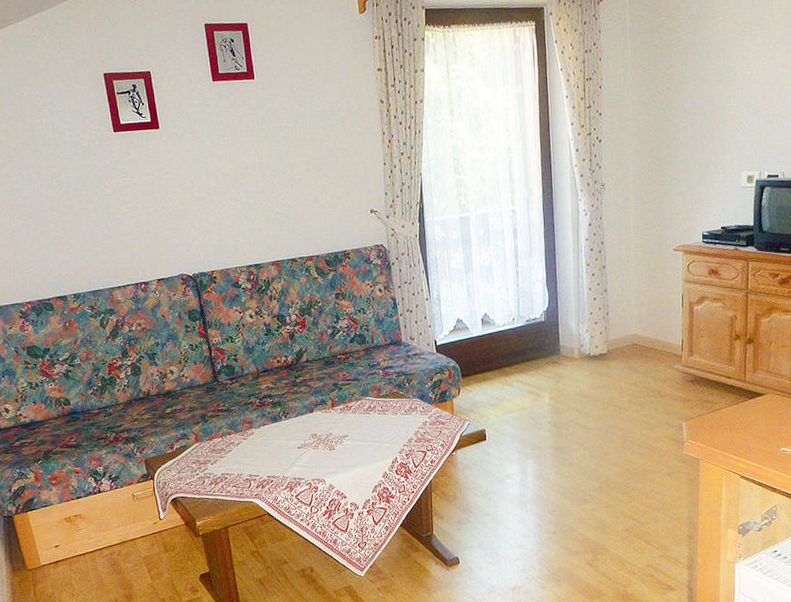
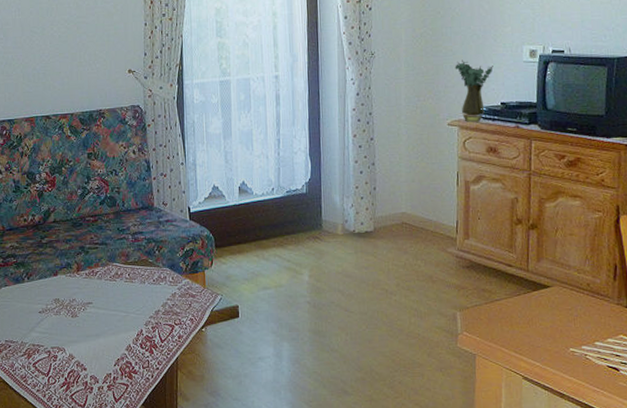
vase: none [679,187,714,248] -> present [455,60,493,123]

